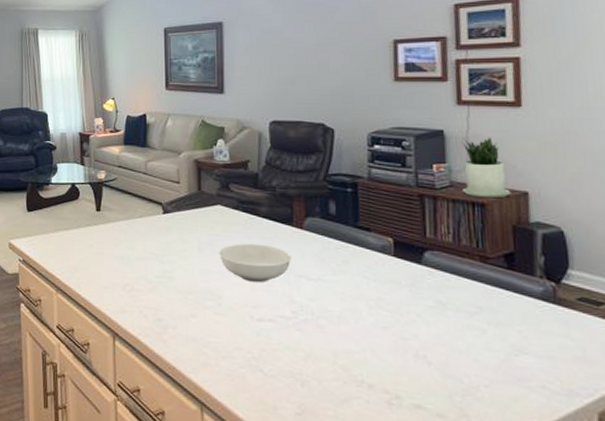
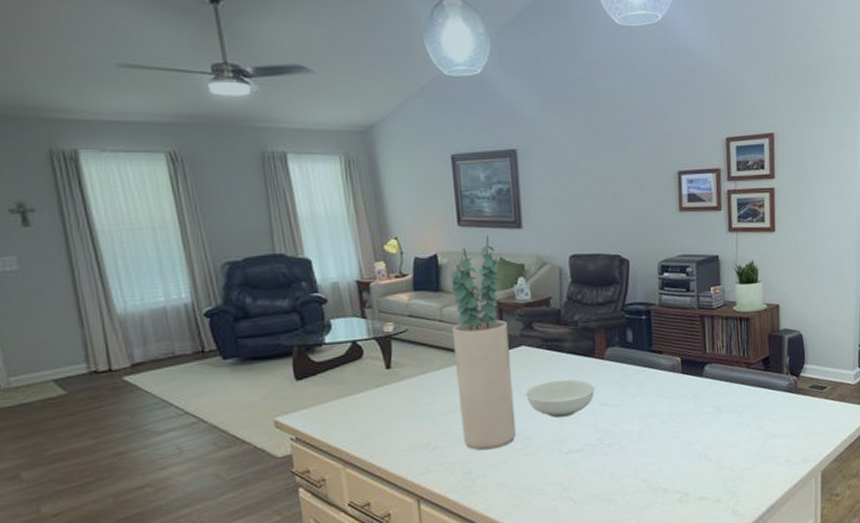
vase: none [154,99,207,302] -> present [451,236,516,451]

